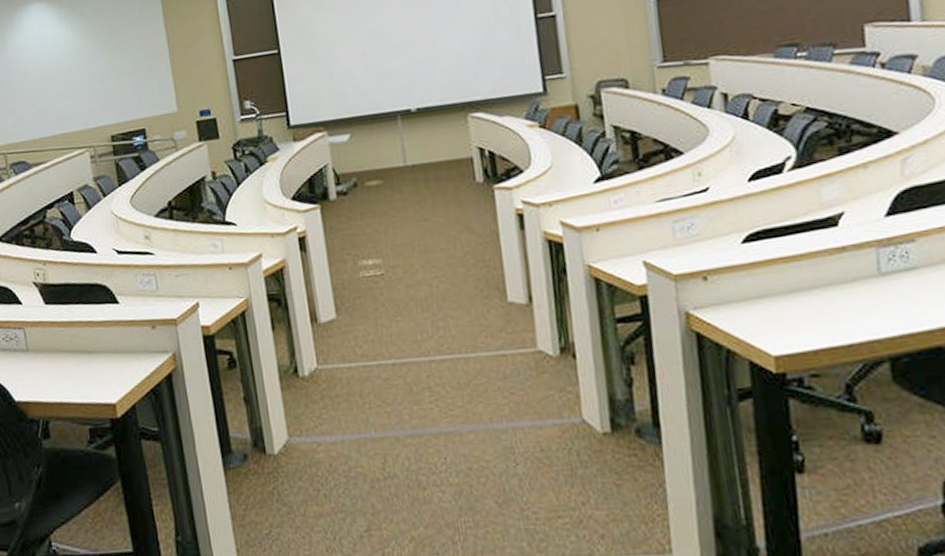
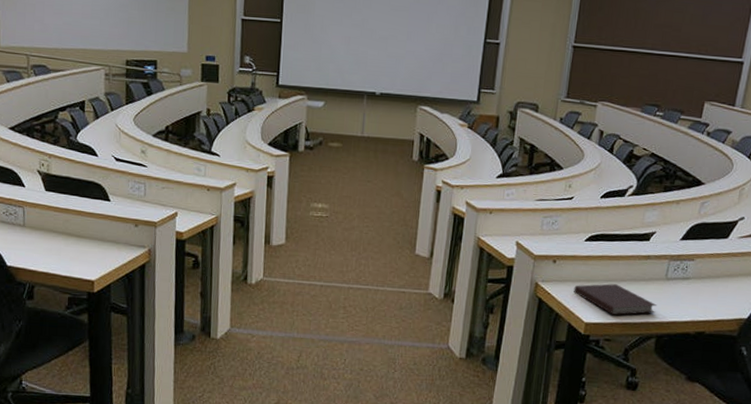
notebook: none [743,294,878,339] -> present [574,283,657,315]

